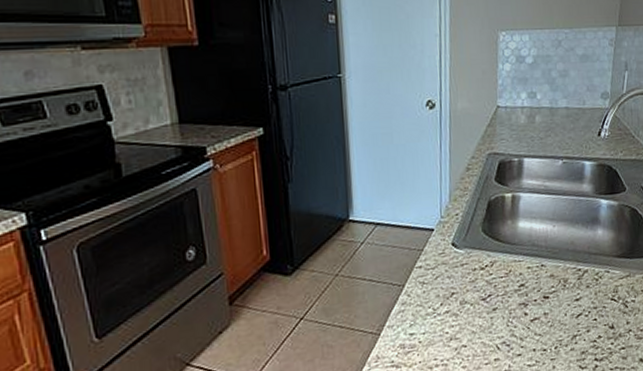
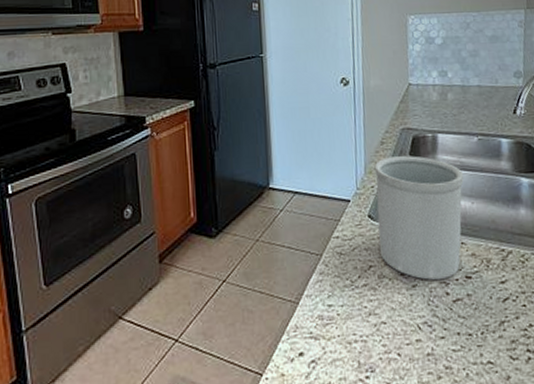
utensil holder: none [459,181,547,303] -> present [374,156,464,280]

